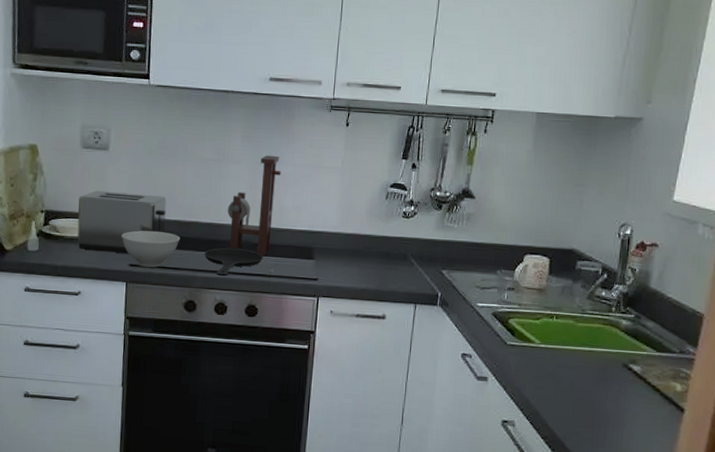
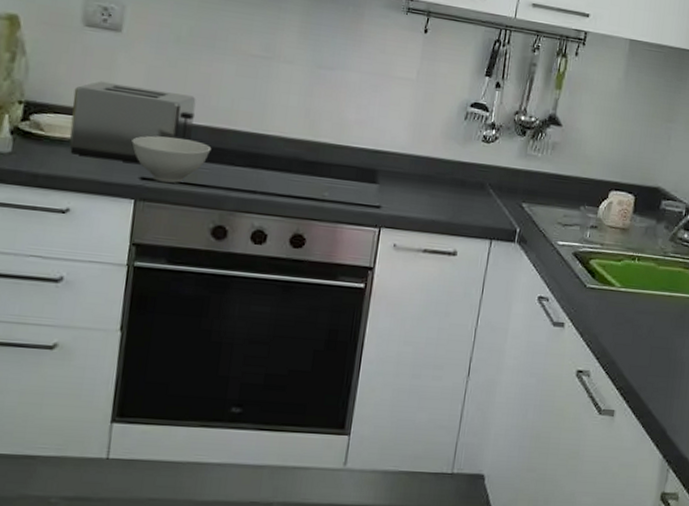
frying pan: present [204,248,263,277] -> none [241,163,316,199]
paper towel holder: present [227,155,281,257] -> none [274,57,345,177]

